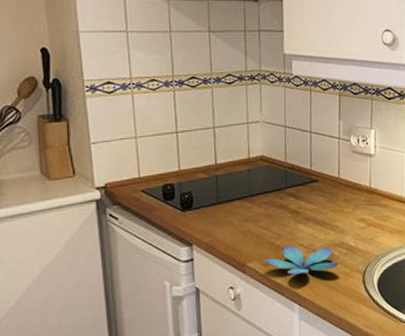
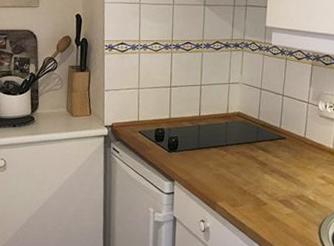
flower: present [264,245,338,275] -> none [232,191,297,218]

